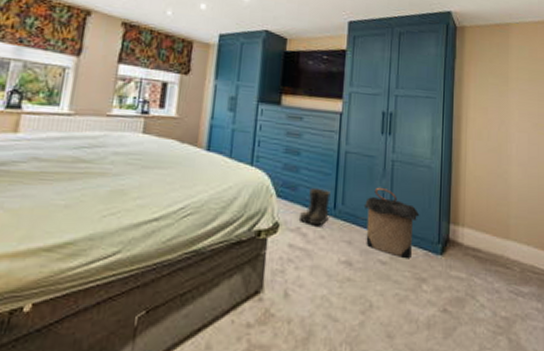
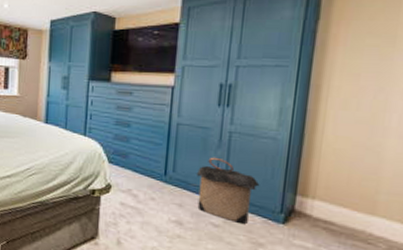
boots: present [298,187,331,226] -> none [129,156,161,190]

